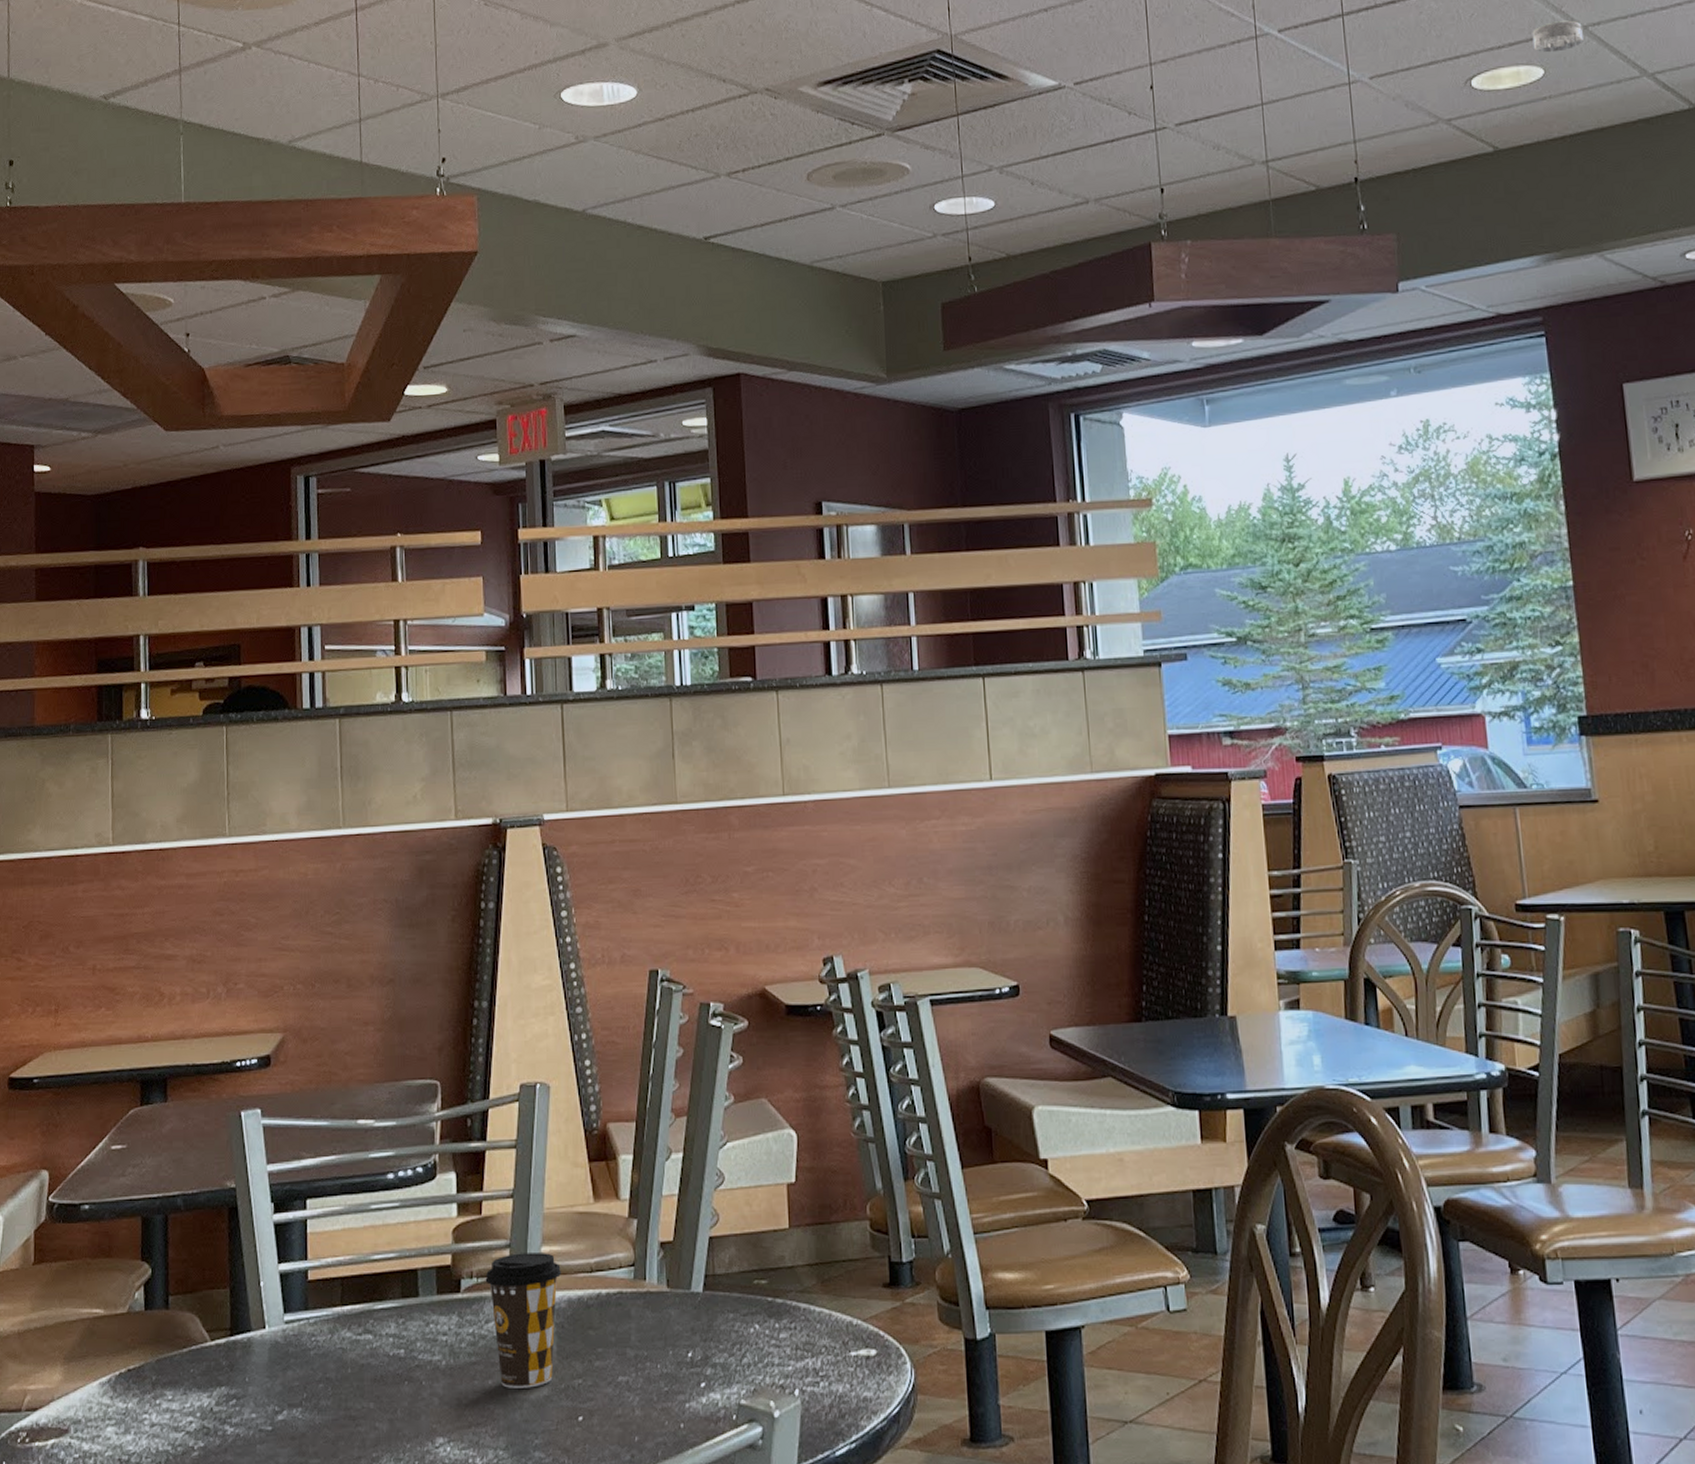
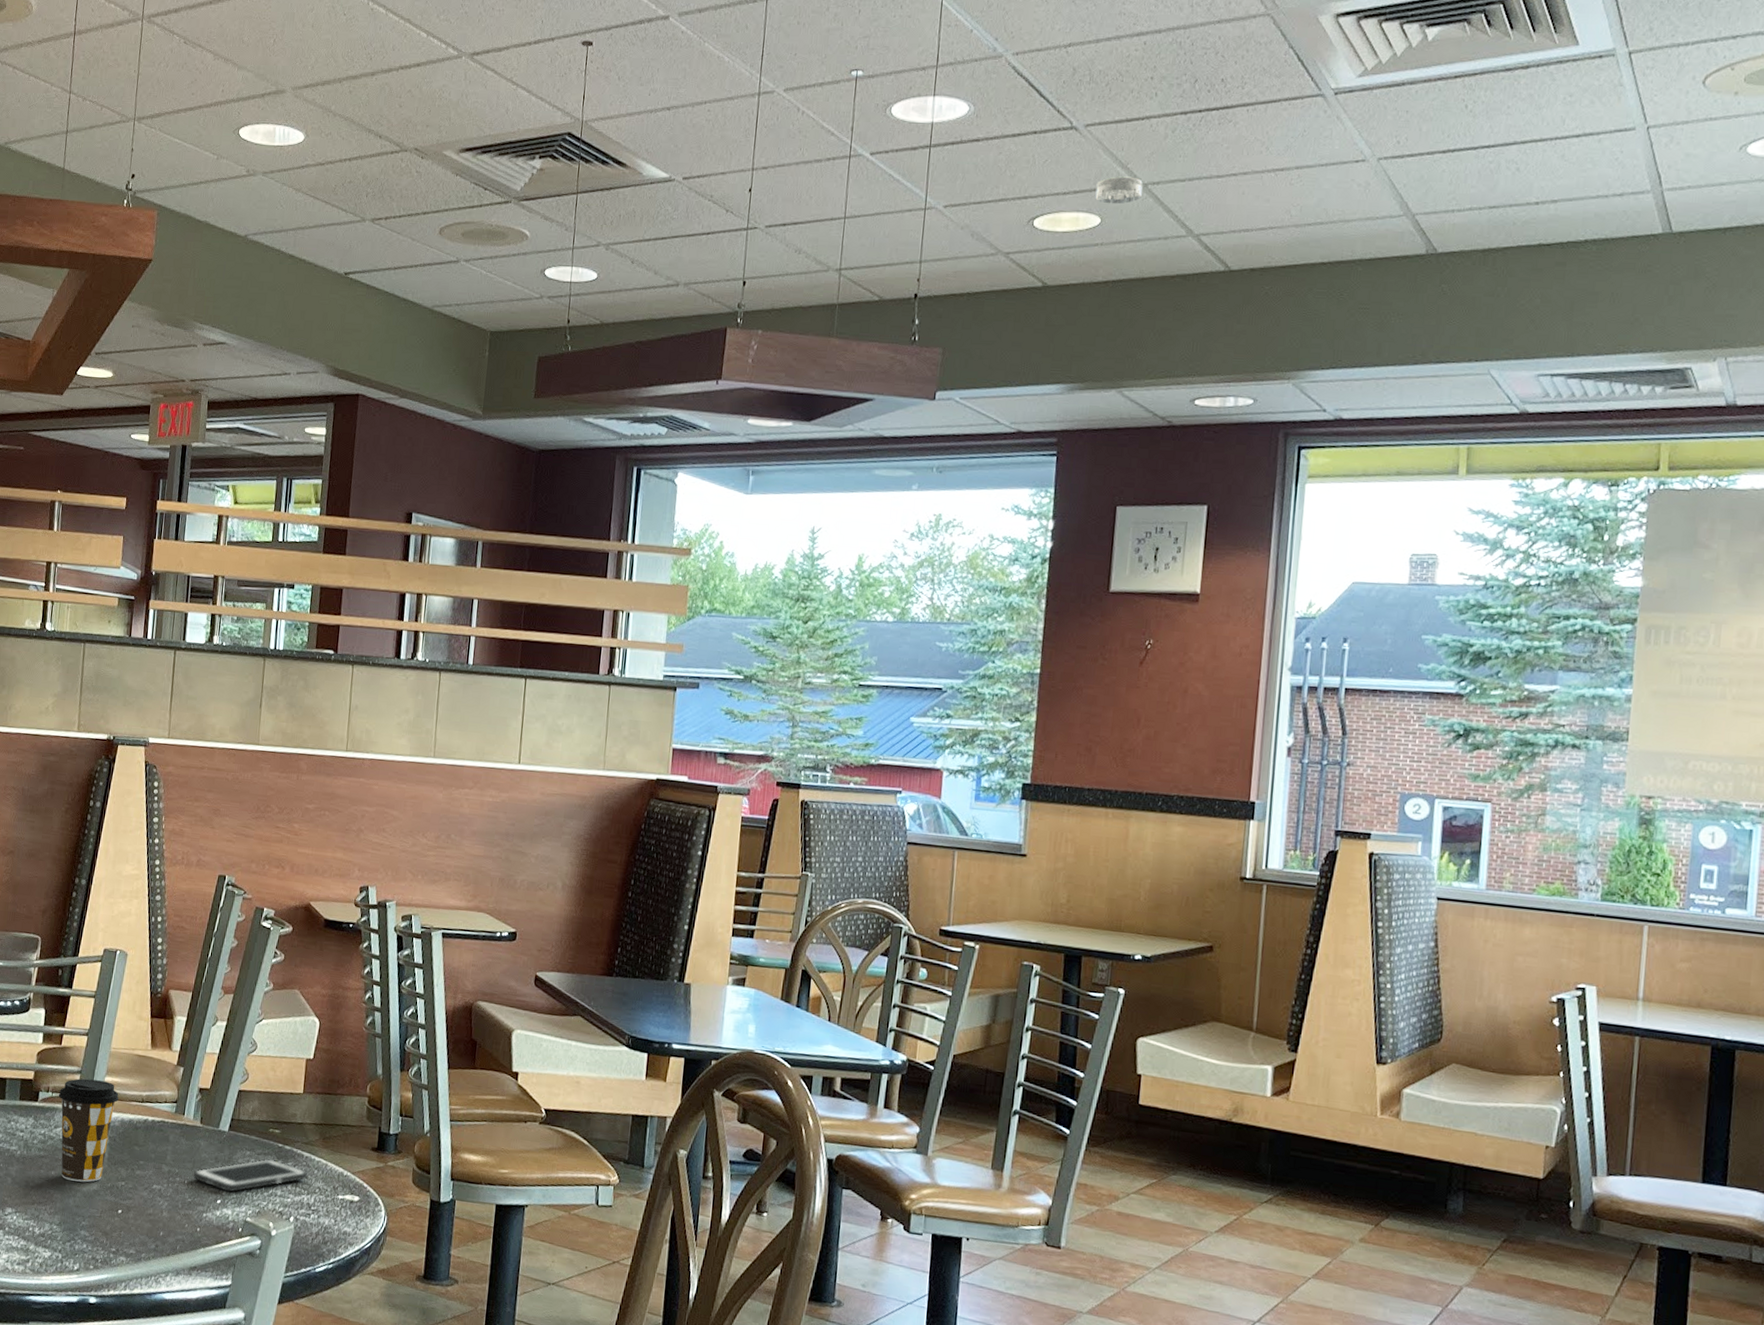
cell phone: none [666,1318,809,1370] -> present [193,1159,308,1192]

